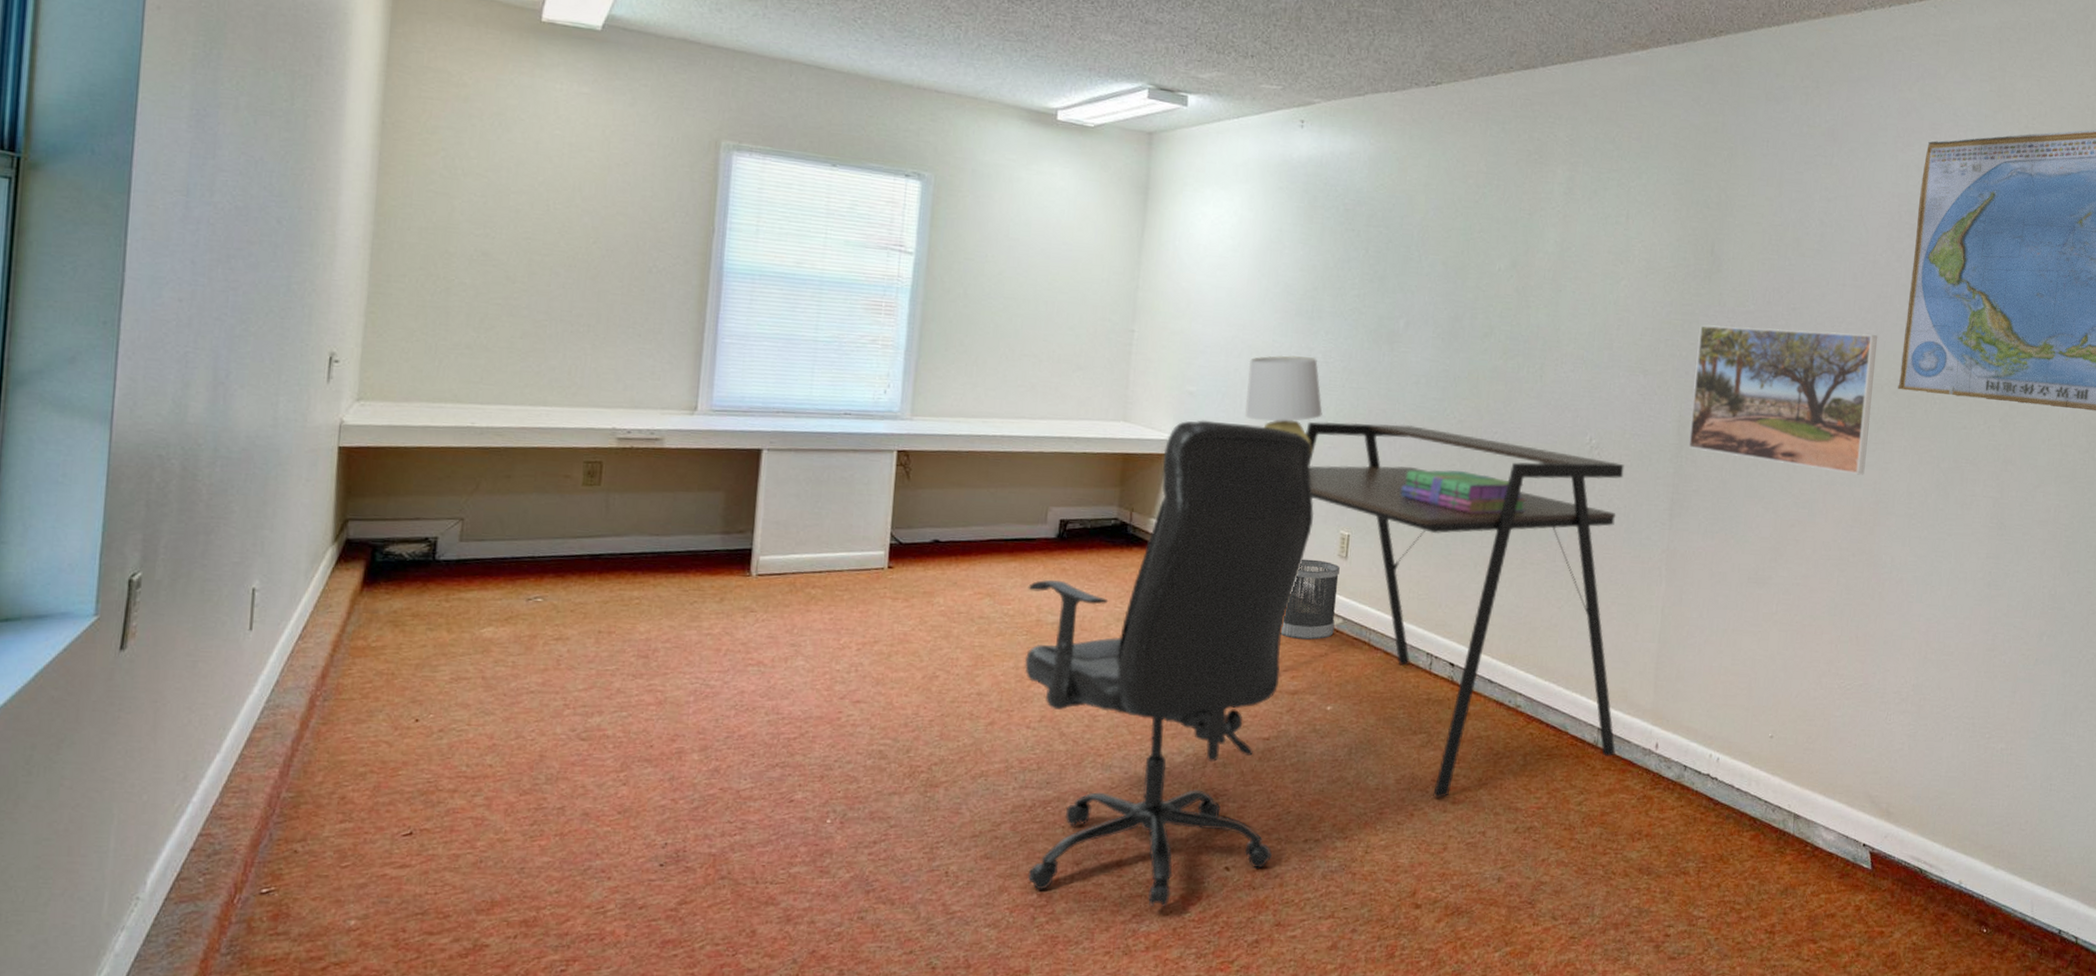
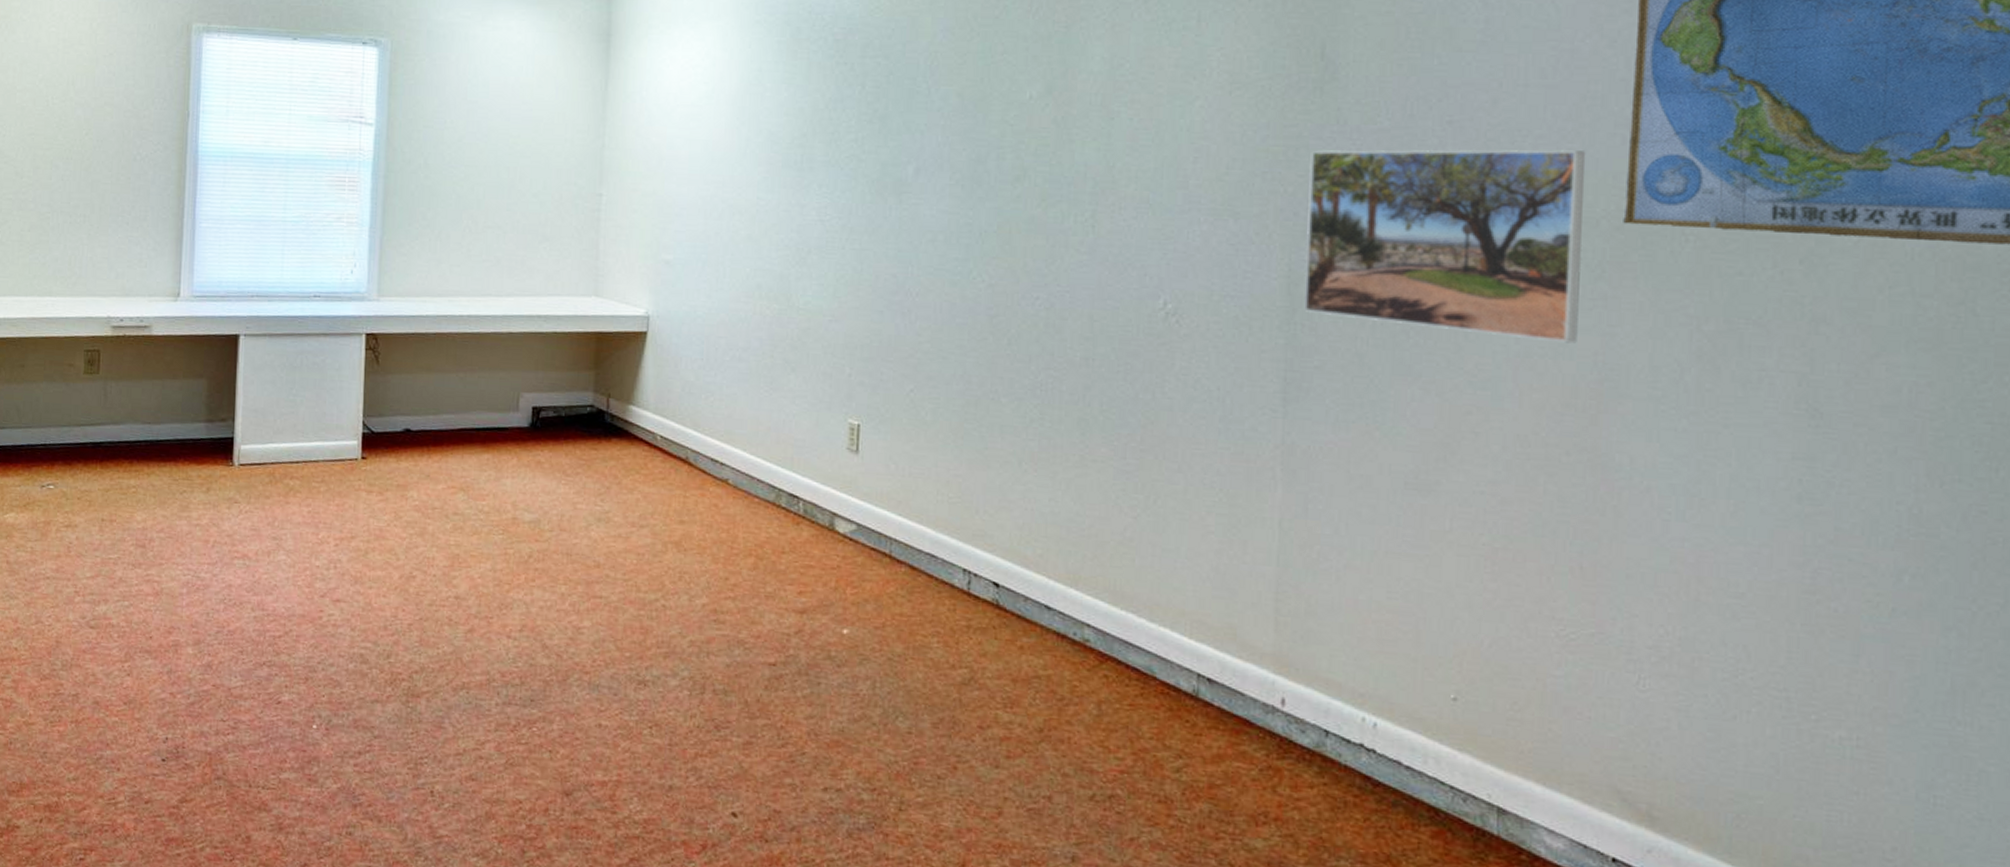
office chair: present [1024,420,1315,908] -> none [501,292,816,855]
table lamp: present [1245,355,1323,455] -> none [730,214,820,330]
wastebasket: present [1281,559,1340,640] -> none [784,452,850,549]
desk: present [1305,421,1624,799] -> none [801,290,1224,750]
stack of books: present [1401,469,1526,514] -> none [920,344,1082,399]

